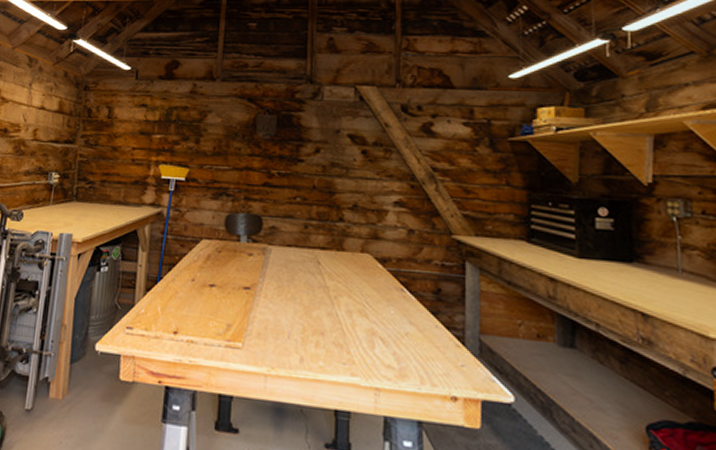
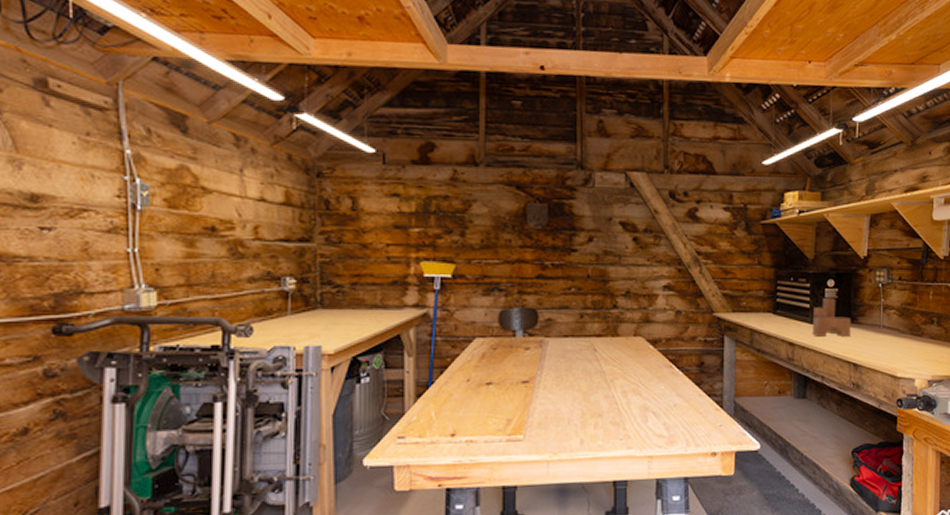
wooden clamp: none [579,229,635,278] -> present [812,298,852,337]

